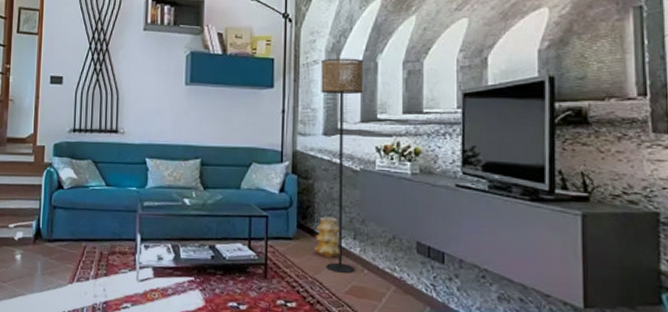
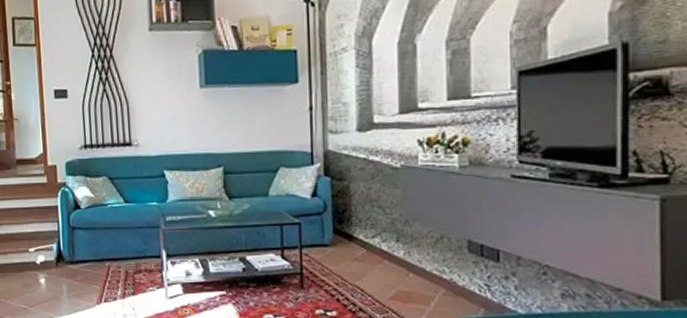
vase: present [313,216,343,258] -> none [352,219,385,263]
floor lamp: present [321,58,364,274] -> none [351,41,401,279]

